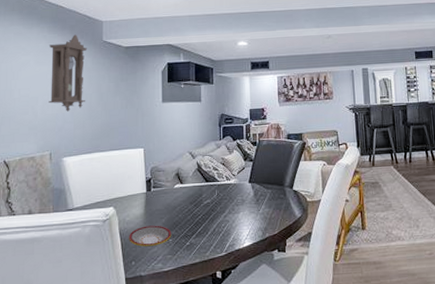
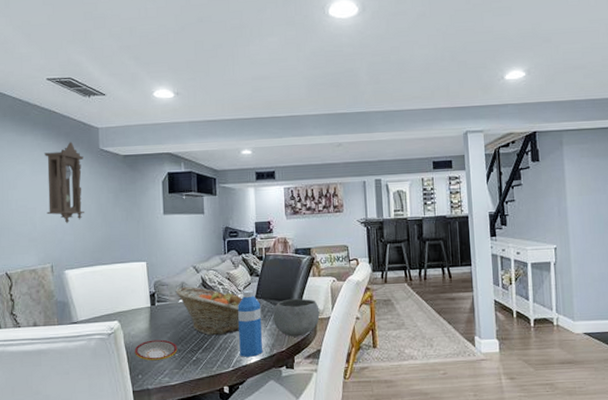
fruit basket: none [171,172,236,221] -> present [175,286,242,336]
water bottle: none [232,174,255,241] -> present [238,290,262,357]
bowl: none [266,182,311,220] -> present [273,298,320,337]

